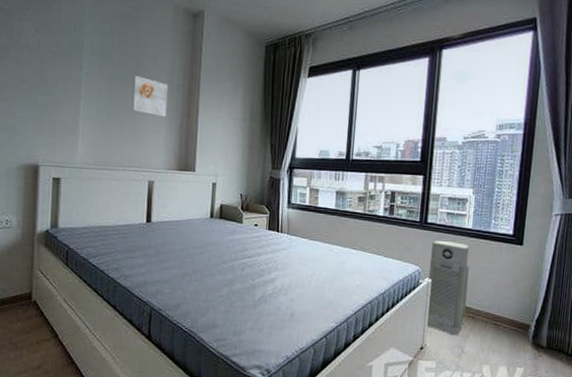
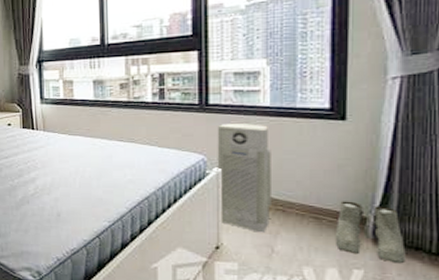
boots: none [506,311,552,363] -> present [335,201,406,264]

